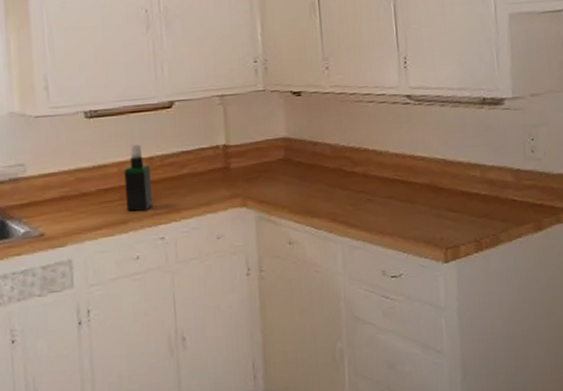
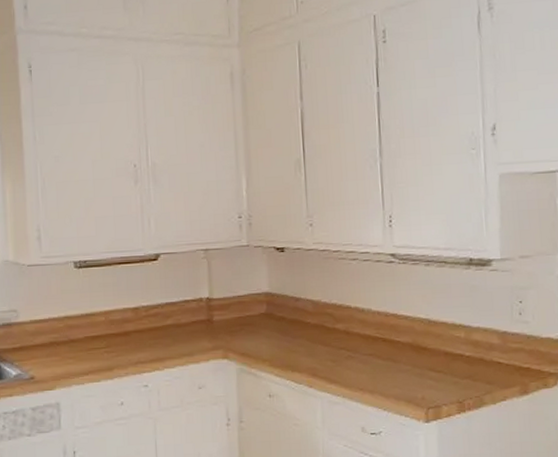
spray bottle: present [124,144,153,212] -> none [110,294,137,359]

